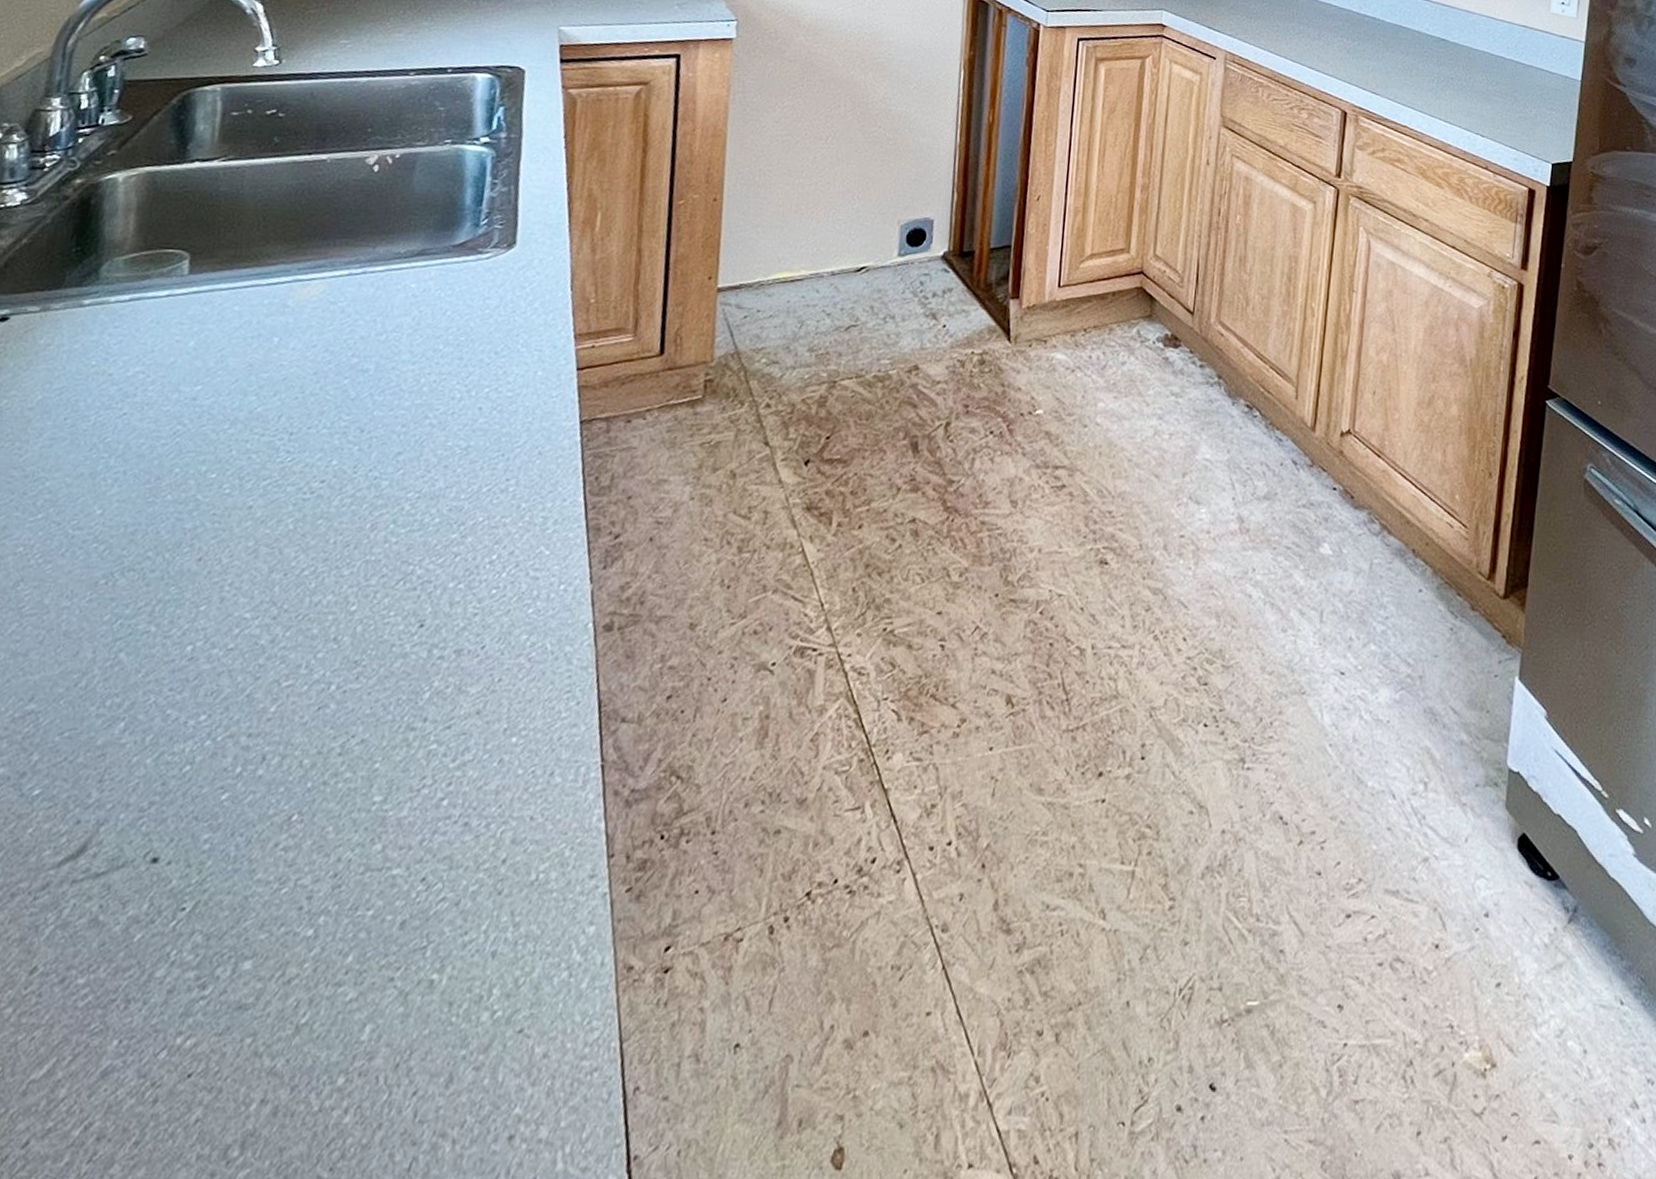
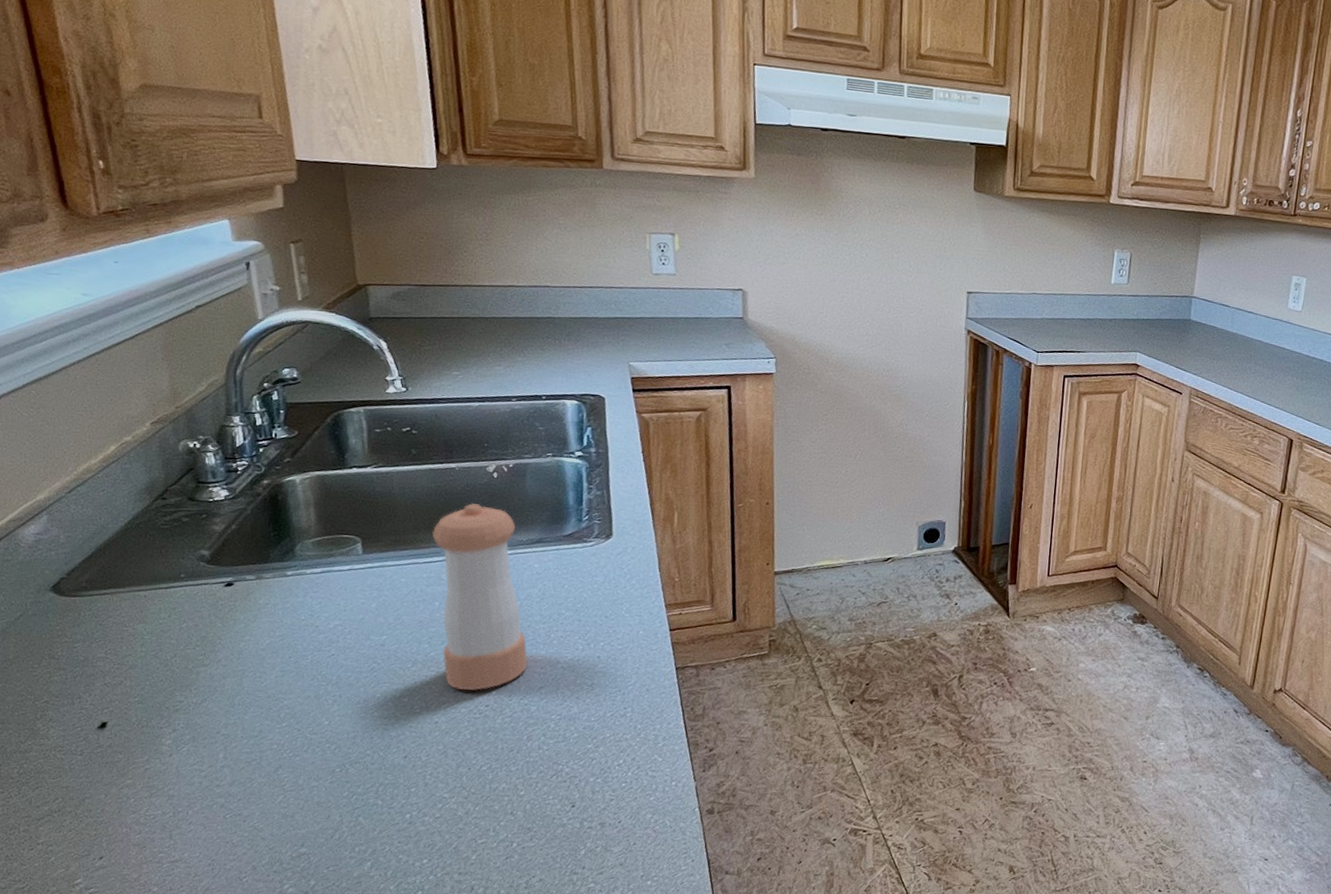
pepper shaker: none [272,205,394,460] -> present [432,503,528,691]

